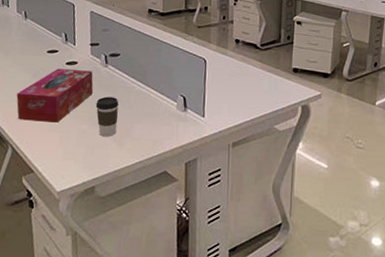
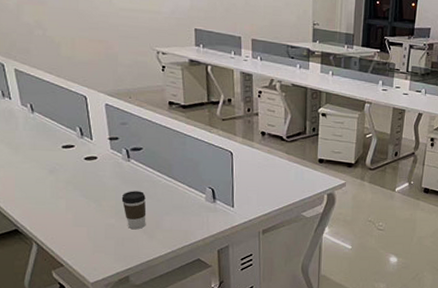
tissue box: present [16,69,94,123] -> none [34,164,118,218]

